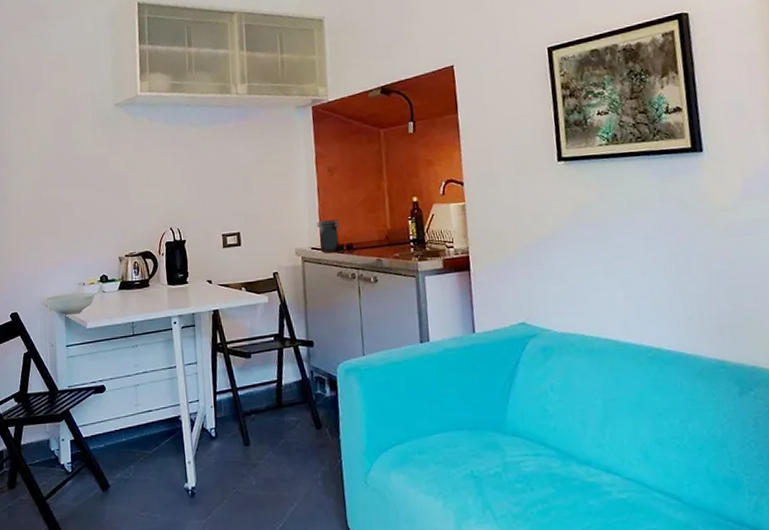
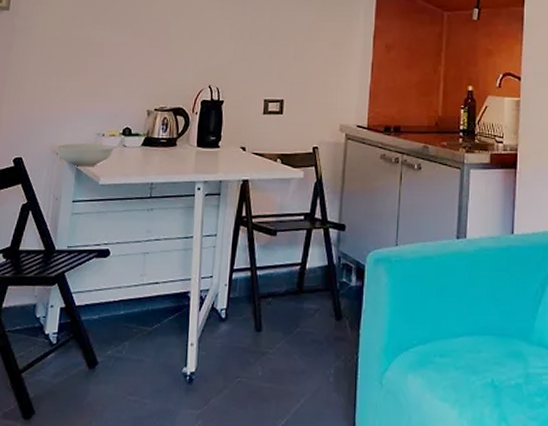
jar: present [316,219,341,254] -> none [366,97,390,134]

